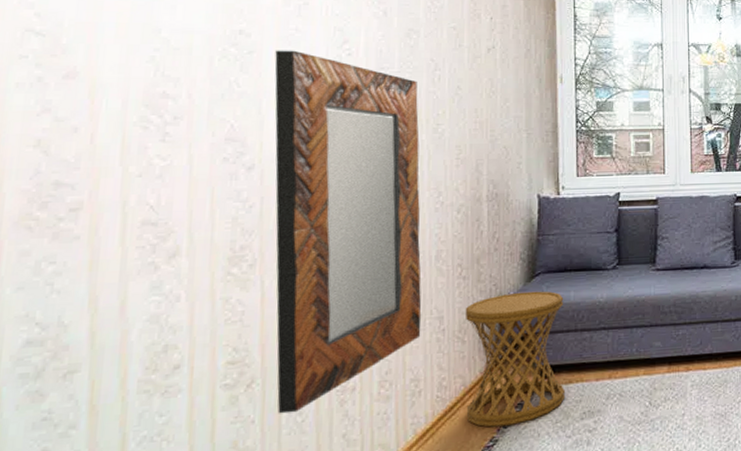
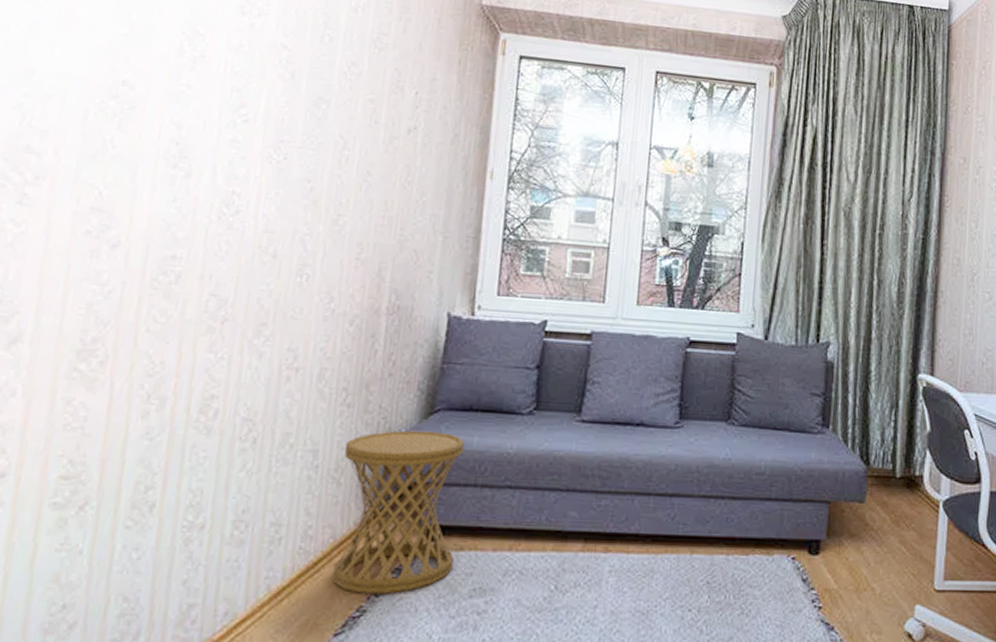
home mirror: present [274,50,422,414] -> none [110,108,321,547]

